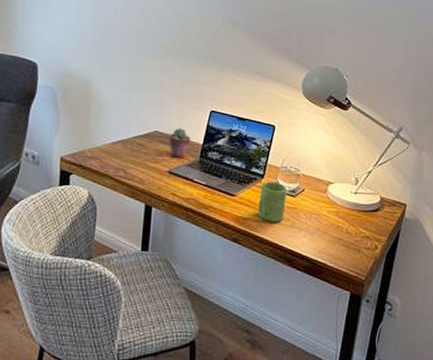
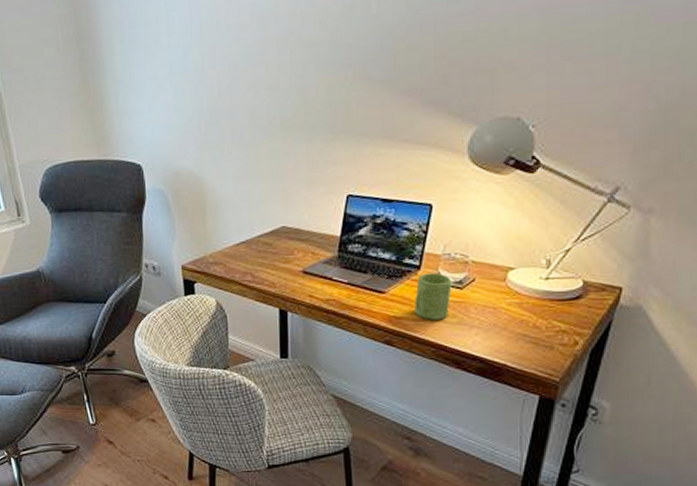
potted succulent: present [169,128,191,158] -> none [299,220,326,255]

